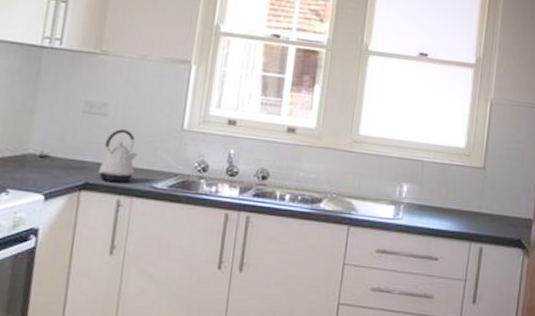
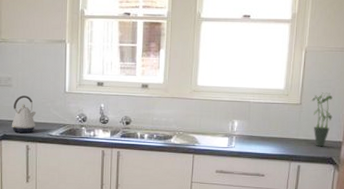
potted plant: none [497,155,522,225] -> present [311,92,333,147]

